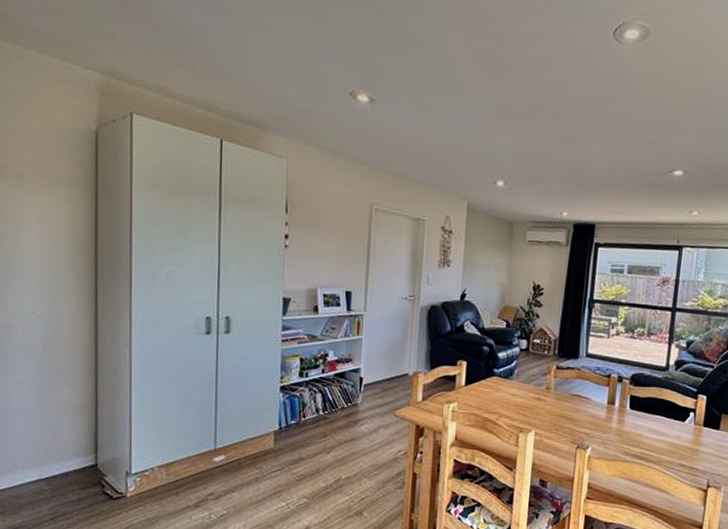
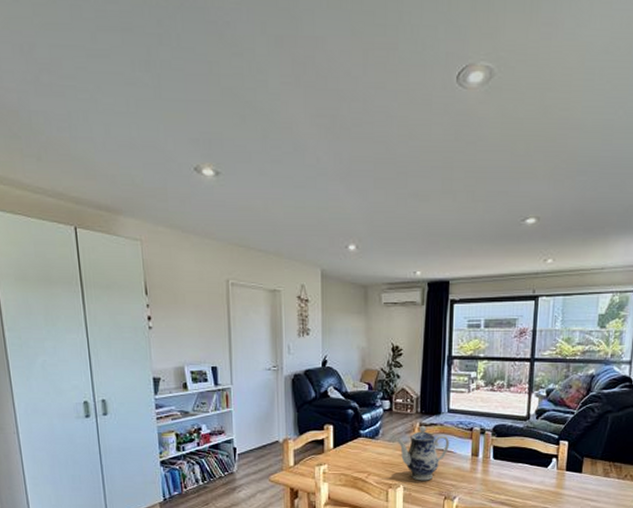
teapot: none [530,368,586,427] -> present [395,425,449,481]

